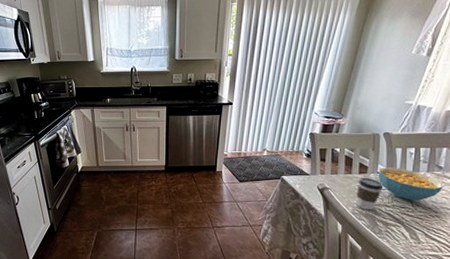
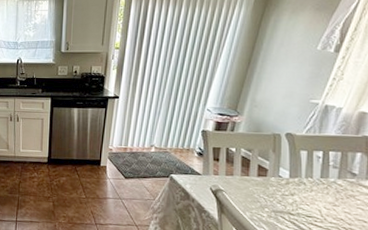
coffee cup: present [355,177,384,211] -> none [253,180,286,218]
cereal bowl: present [379,167,443,201] -> none [281,171,358,210]

